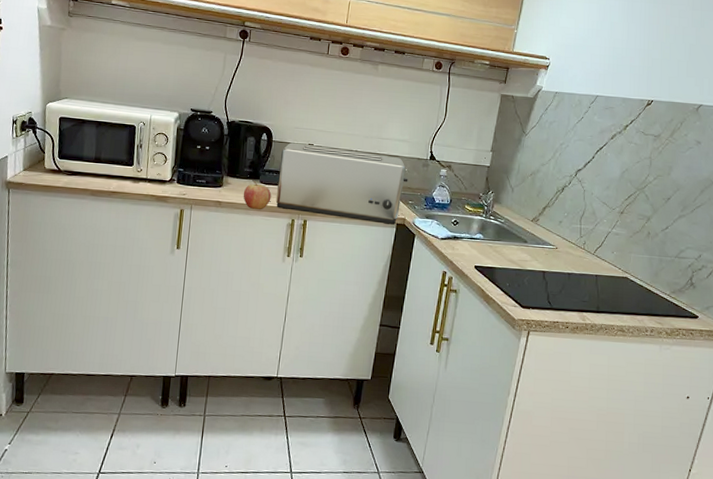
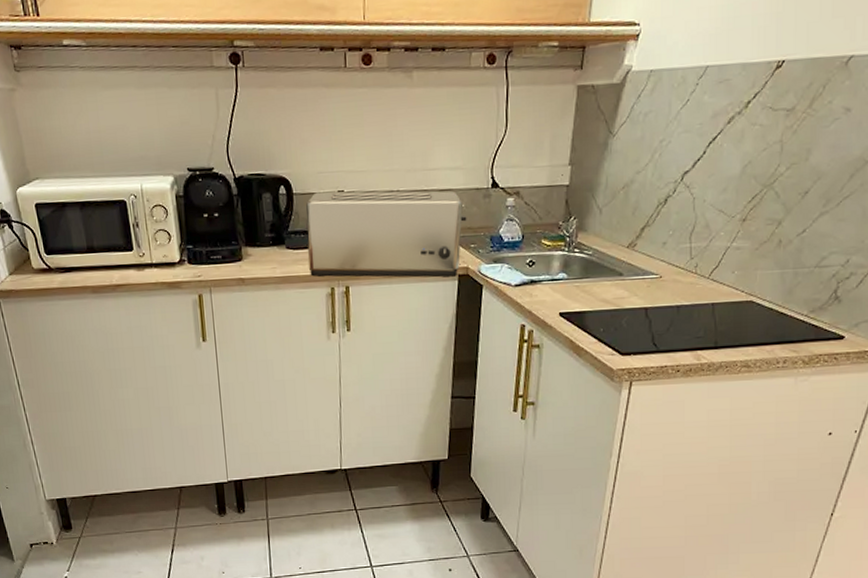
fruit: present [243,181,272,210] -> none [268,248,303,283]

